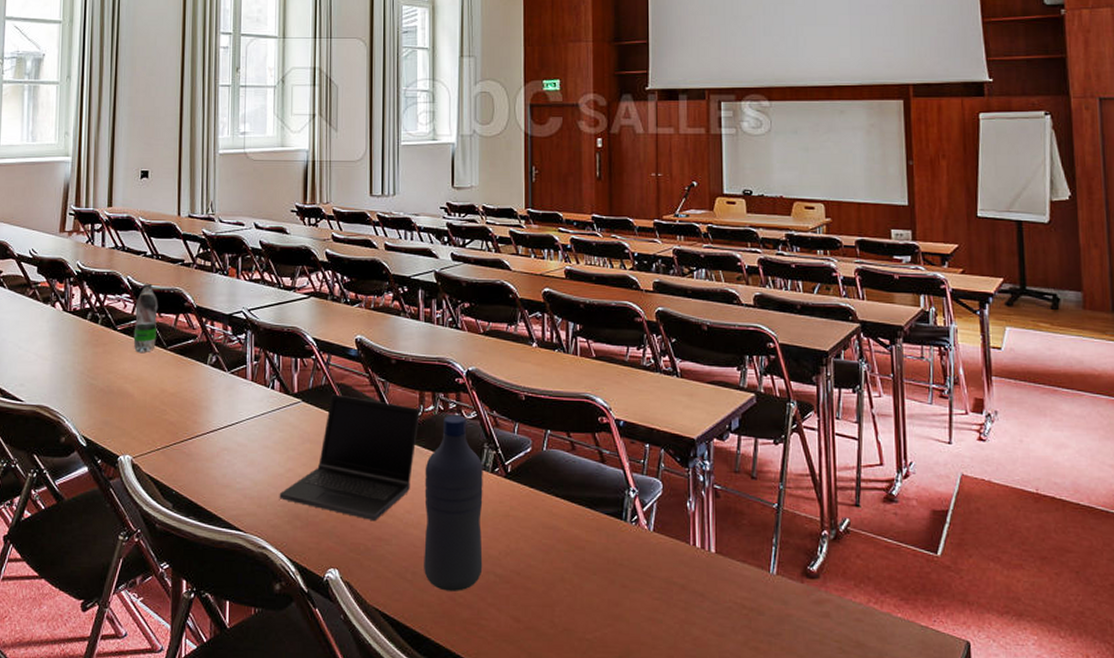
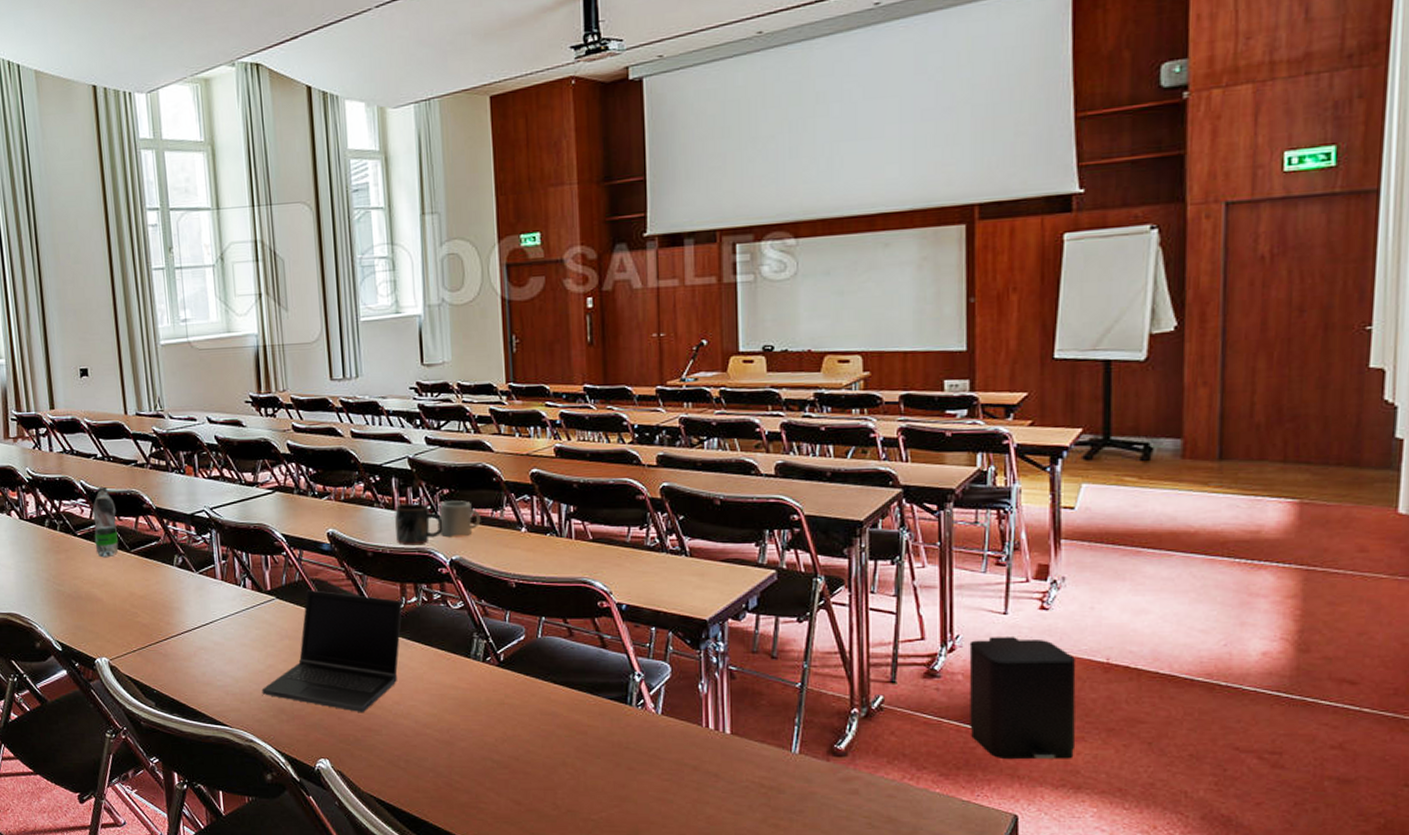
mug: none [418,315,462,354] -> present [394,503,443,544]
water bottle: present [424,415,483,591] -> none [411,606,479,777]
mug: none [460,314,497,349] -> present [439,500,481,538]
pedal bin: none [921,465,1016,586] -> present [969,637,1077,759]

